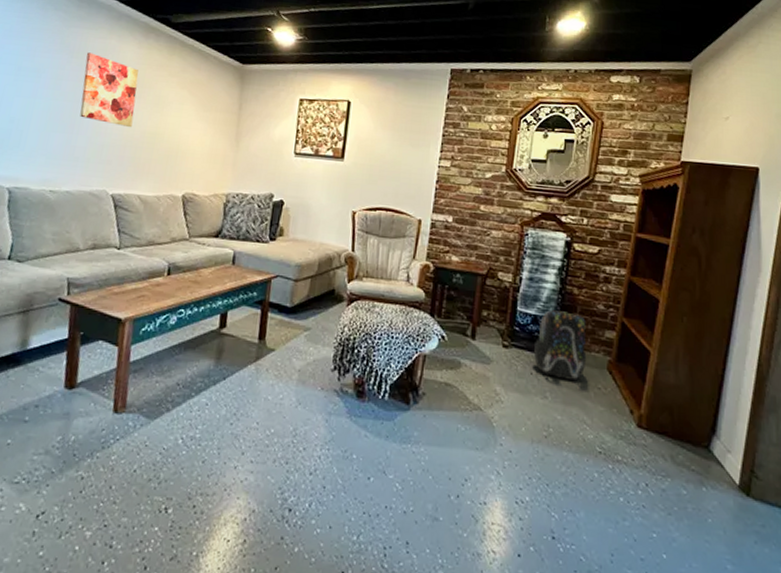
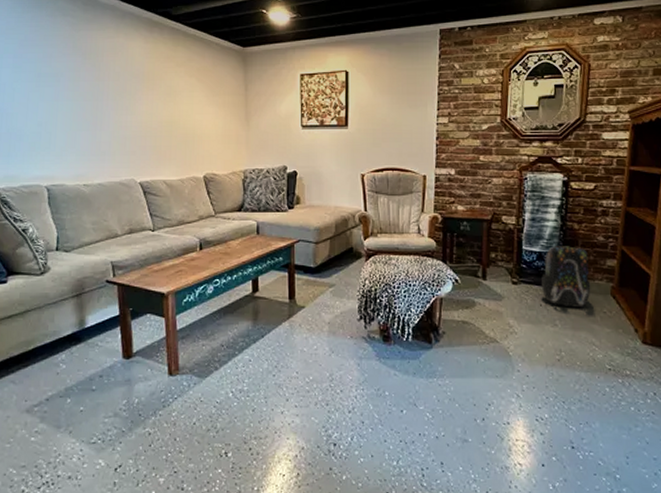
wall art: present [80,52,139,128] -> none [98,52,150,119]

